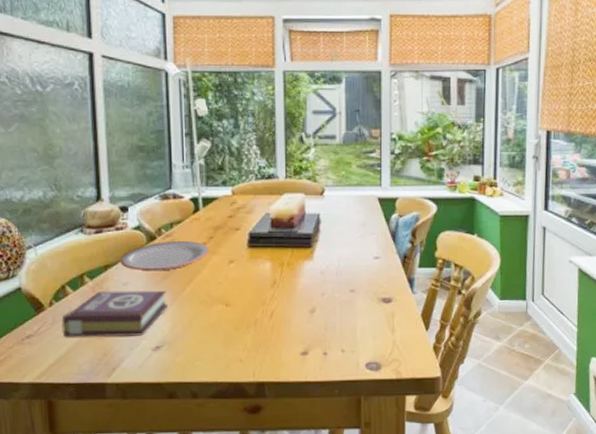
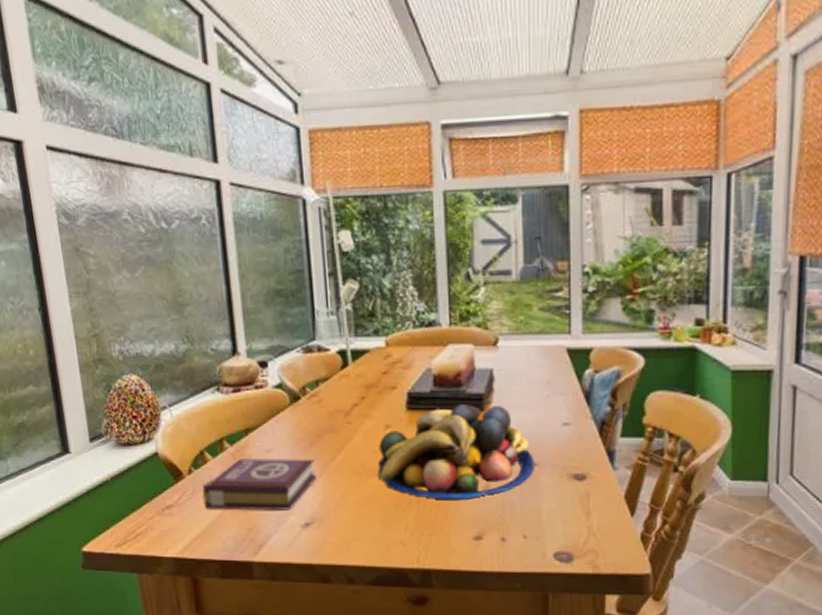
plate: present [120,240,209,271] -> none [261,401,362,437]
fruit bowl: none [221,241,352,323] -> present [377,403,535,501]

